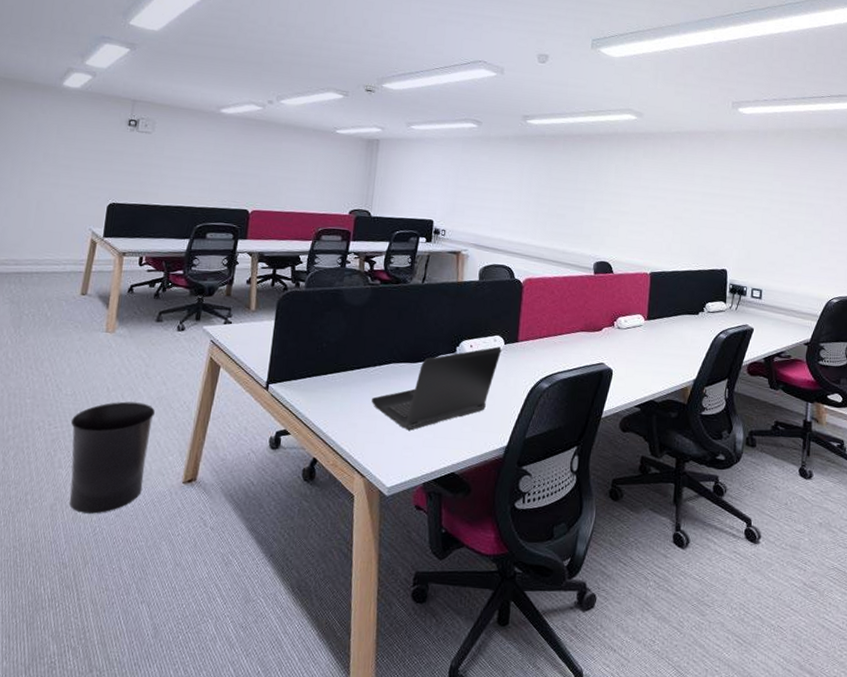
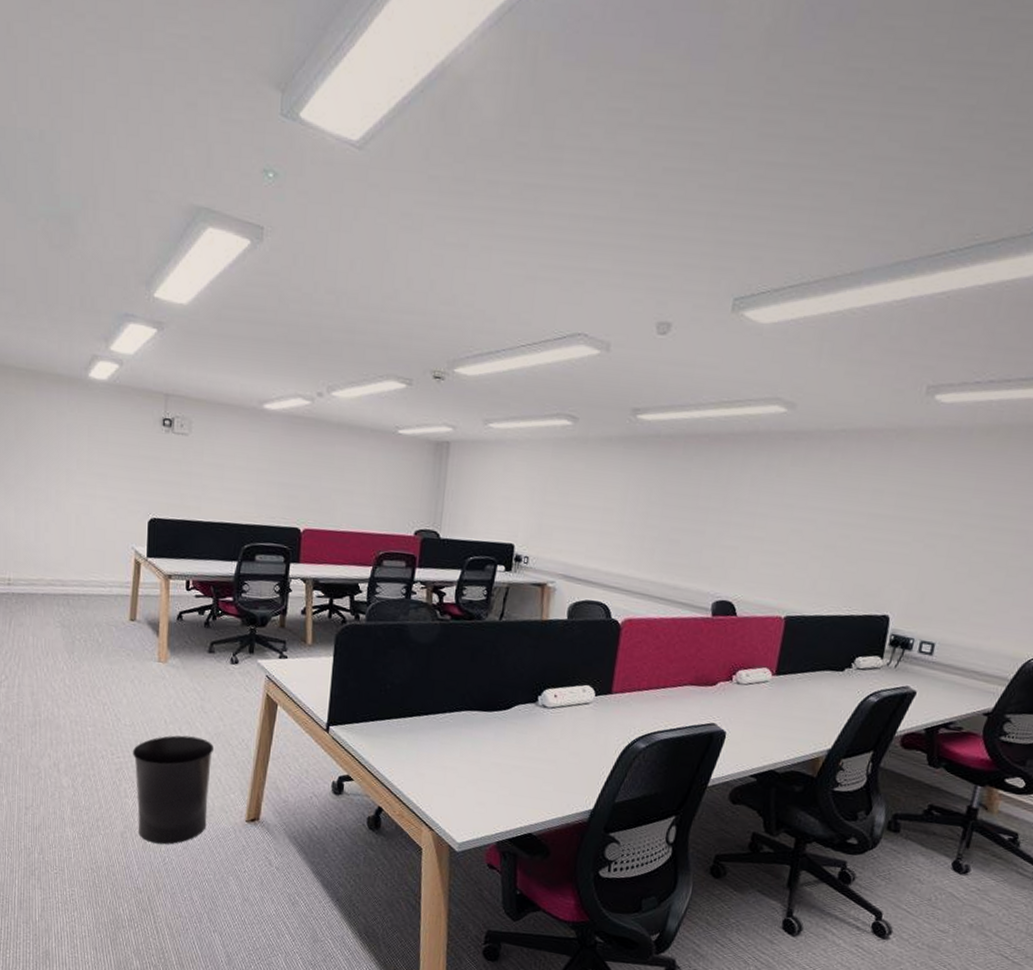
laptop computer: present [372,346,502,431] -> none [441,698,592,786]

